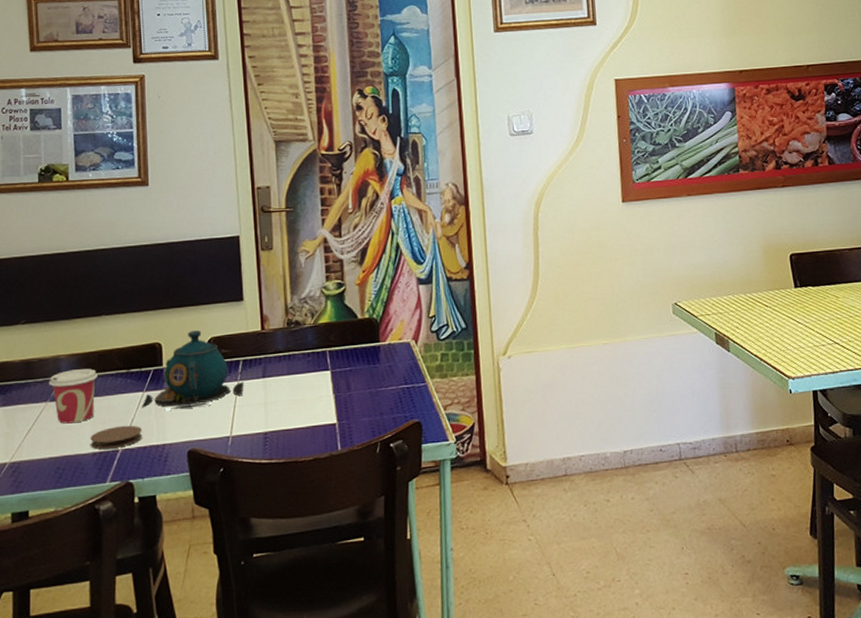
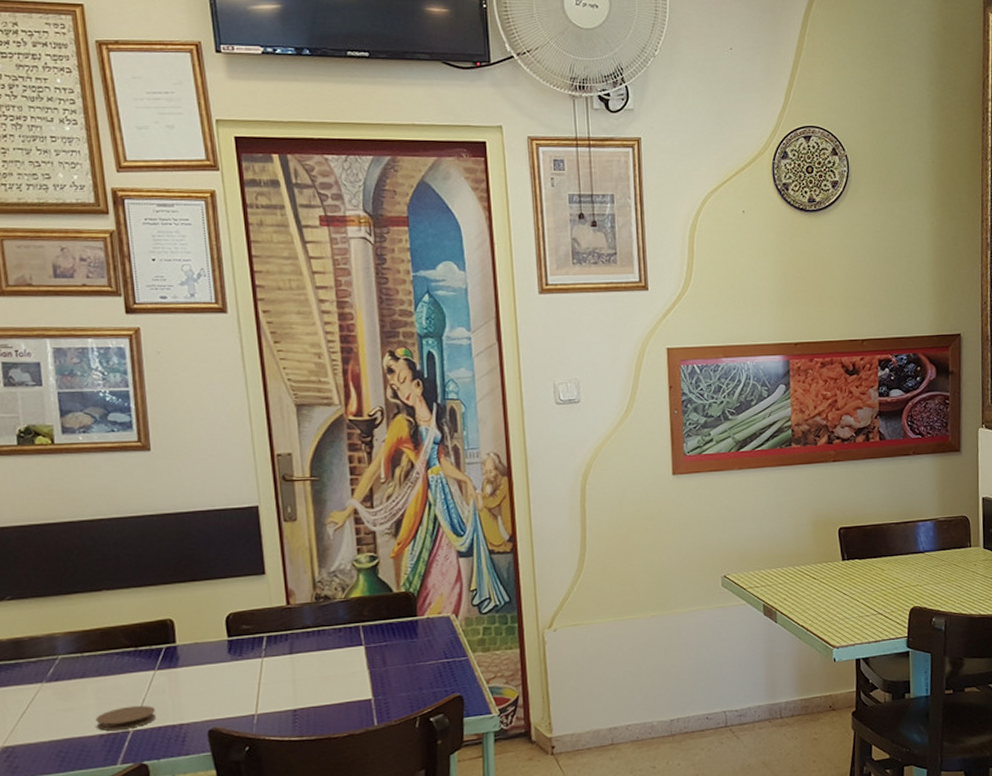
cup: present [49,369,98,424] -> none [44,647,101,706]
teapot: present [142,330,244,411] -> none [154,606,269,690]

